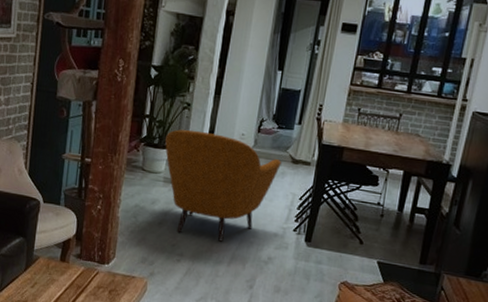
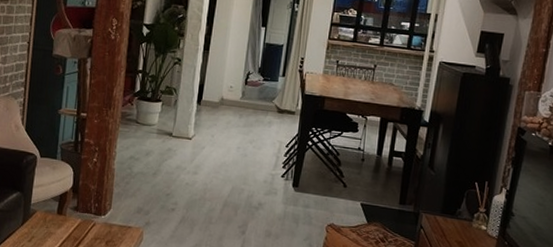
armchair: present [165,129,282,242] -> none [158,83,268,190]

